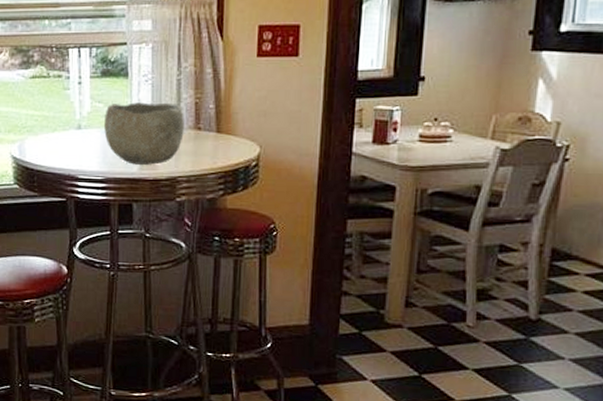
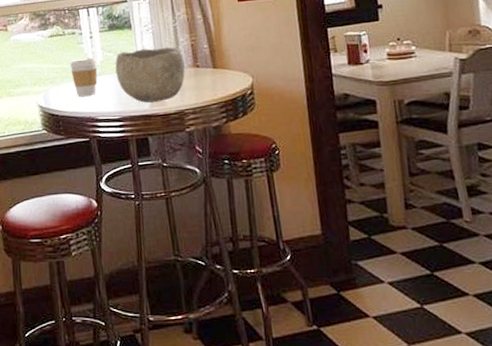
coffee cup: none [51,106,84,150] -> present [69,57,98,97]

